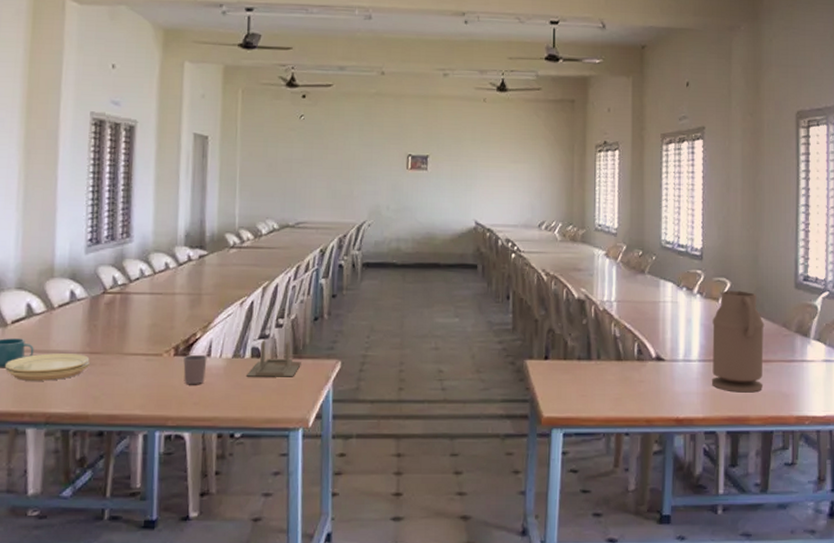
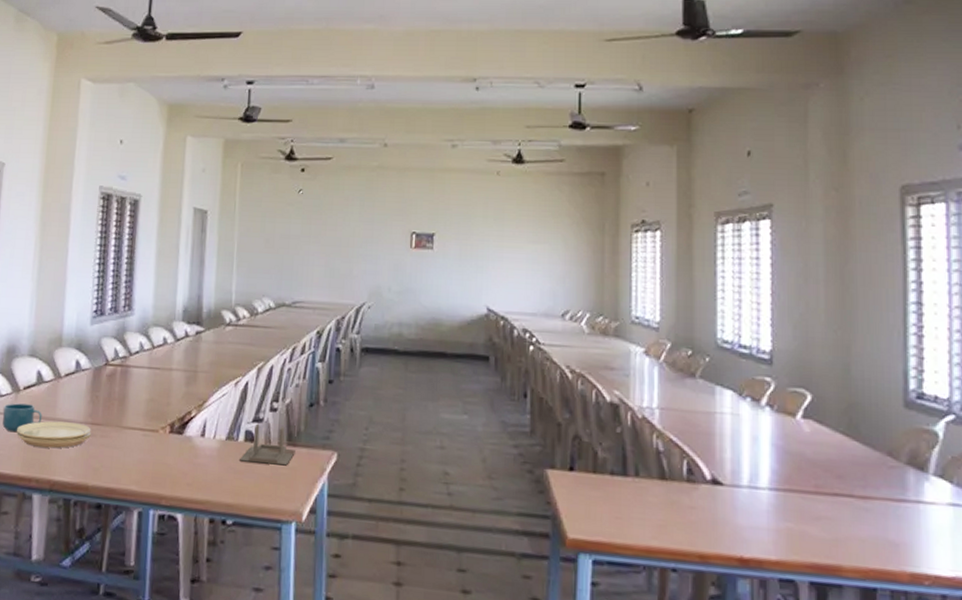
cup: present [183,354,207,385] -> none [178,433,201,465]
water jug: present [711,290,765,393] -> none [787,404,861,536]

